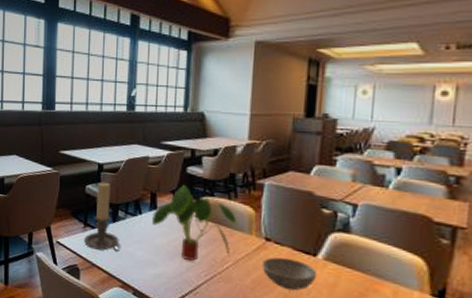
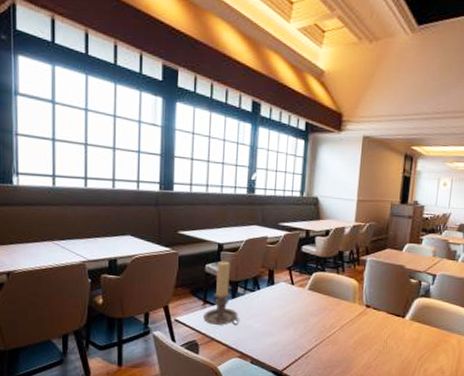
plant: present [152,185,238,261] -> none [269,262,344,328]
soup bowl: present [262,257,318,291] -> none [362,321,405,347]

